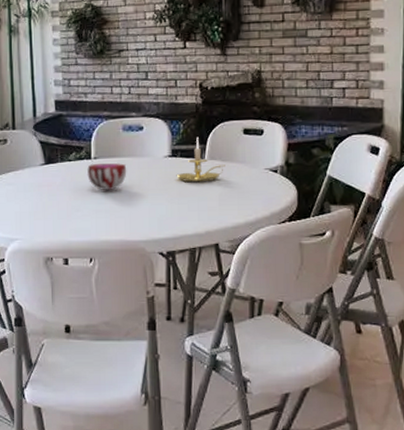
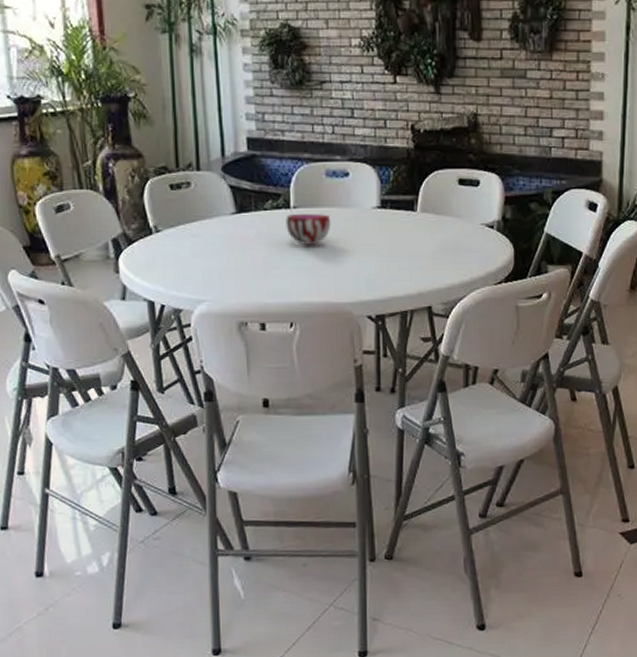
candle holder: present [176,136,225,183] -> none [386,186,439,238]

